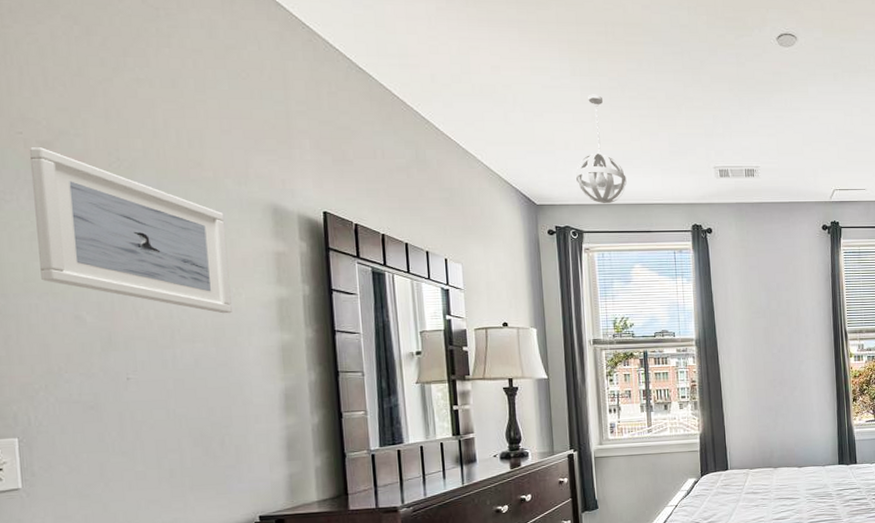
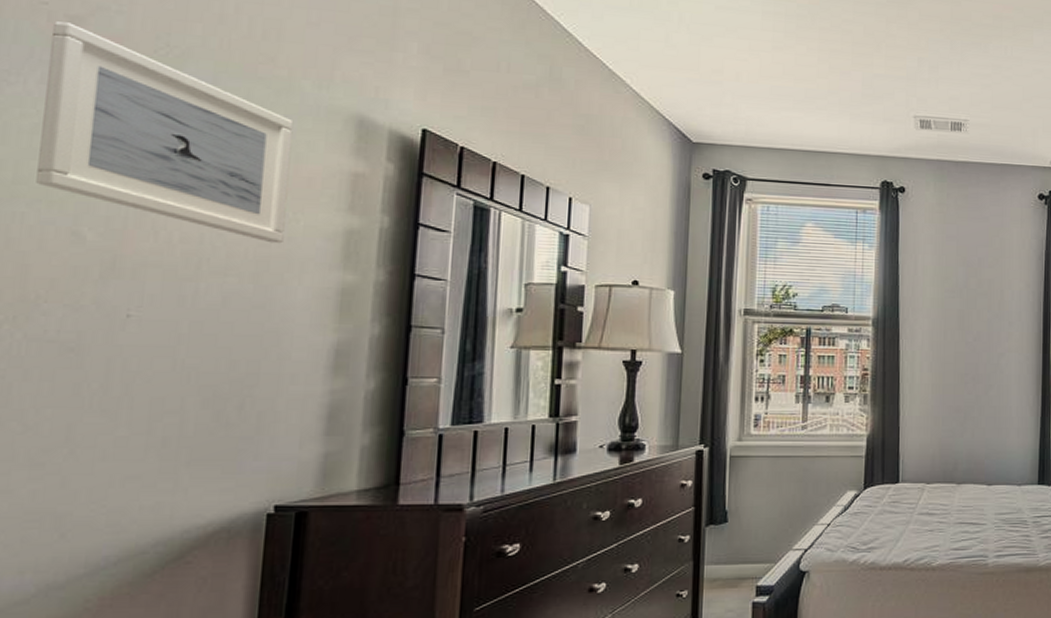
pendant light: present [575,94,627,204] -> none [744,20,807,149]

